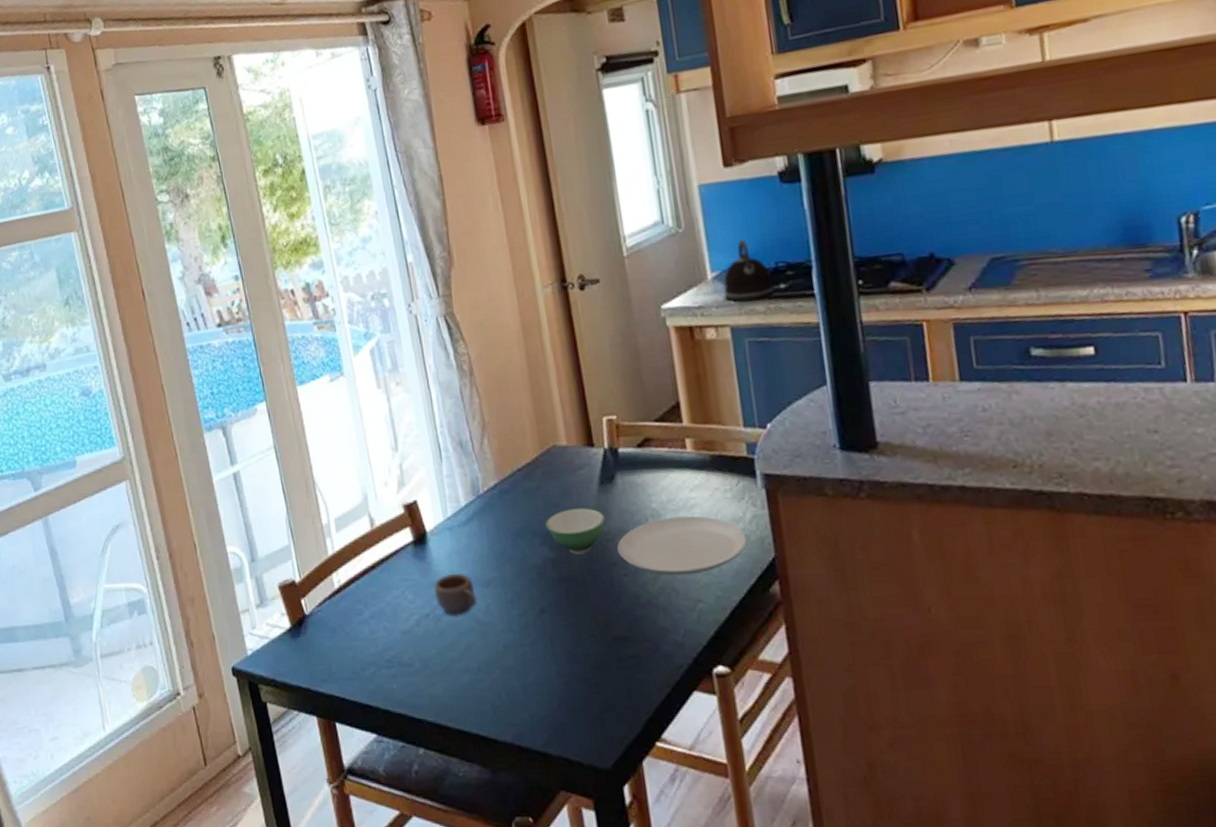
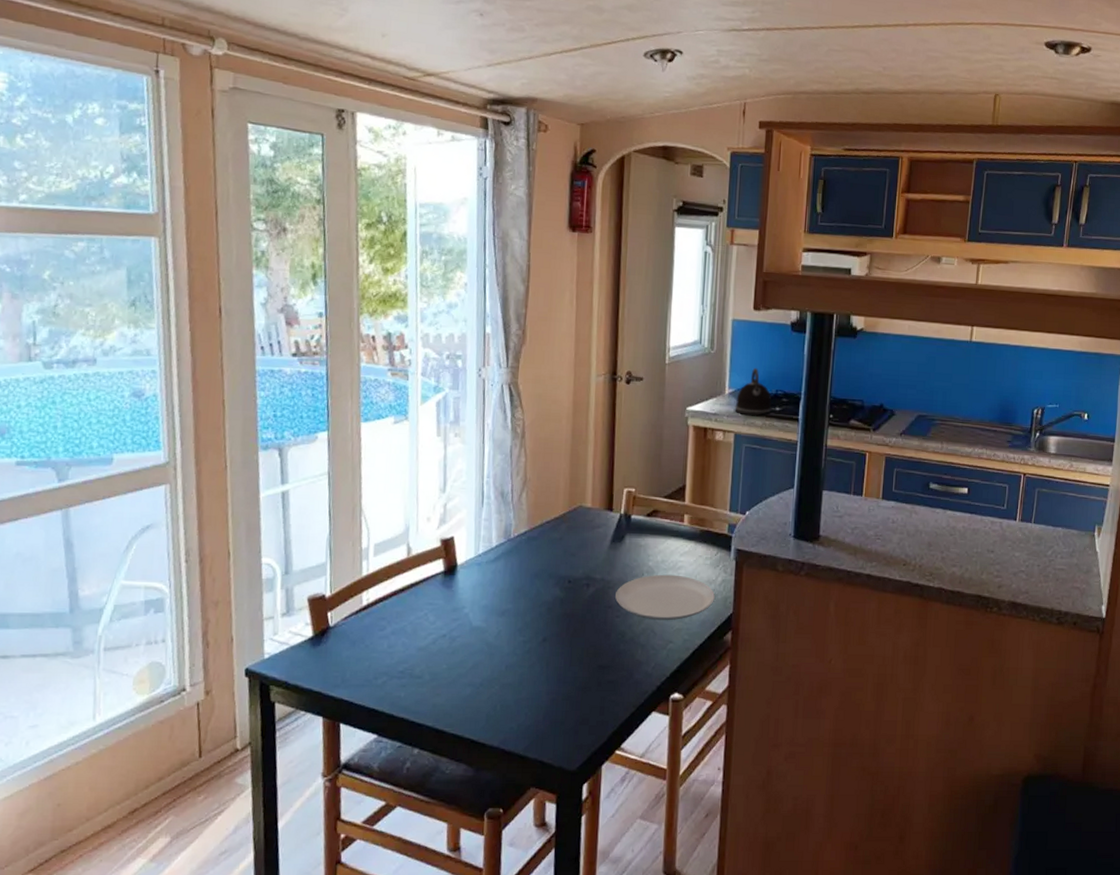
cup: present [433,573,478,616] -> none [454,602,491,639]
bowl: present [545,508,605,555] -> none [561,559,610,597]

